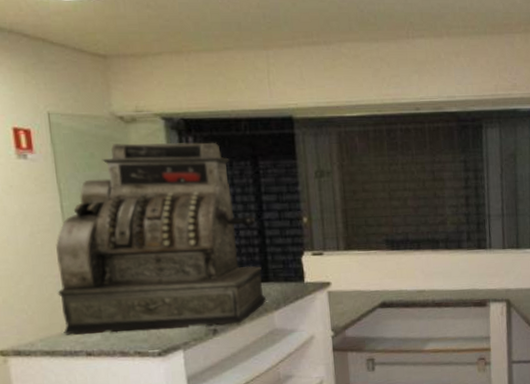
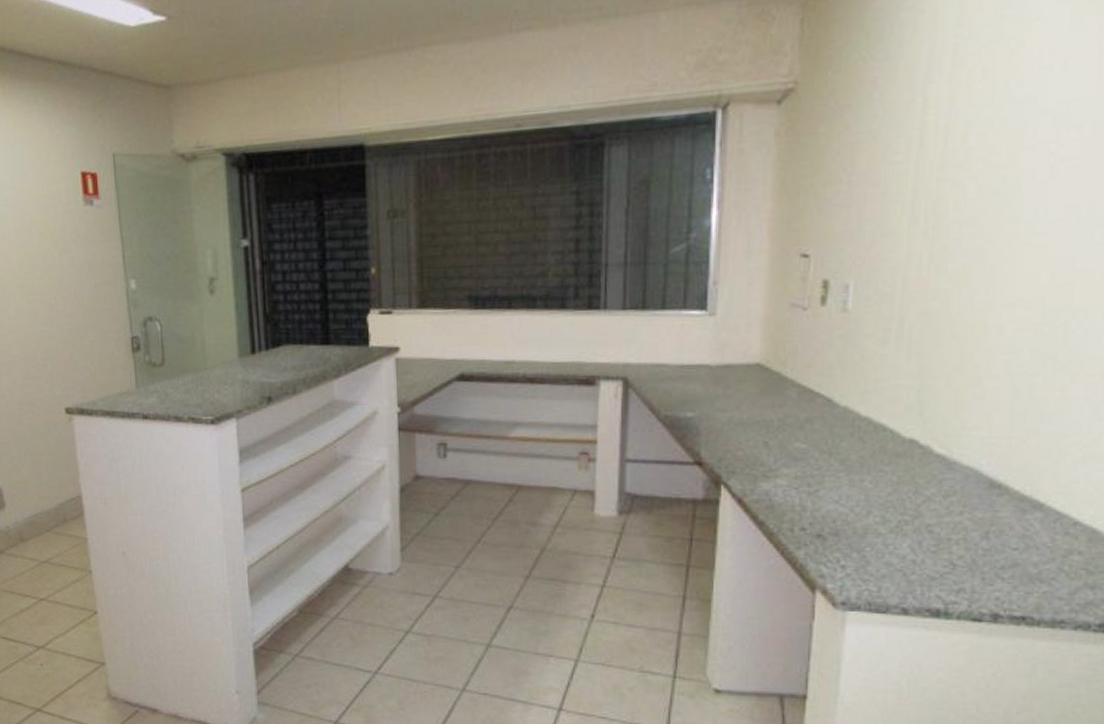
cash register: present [56,142,267,334] -> none [117,179,326,396]

